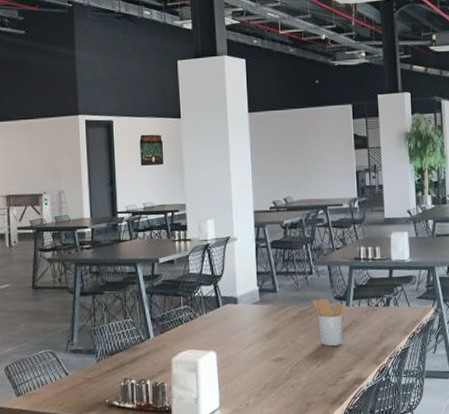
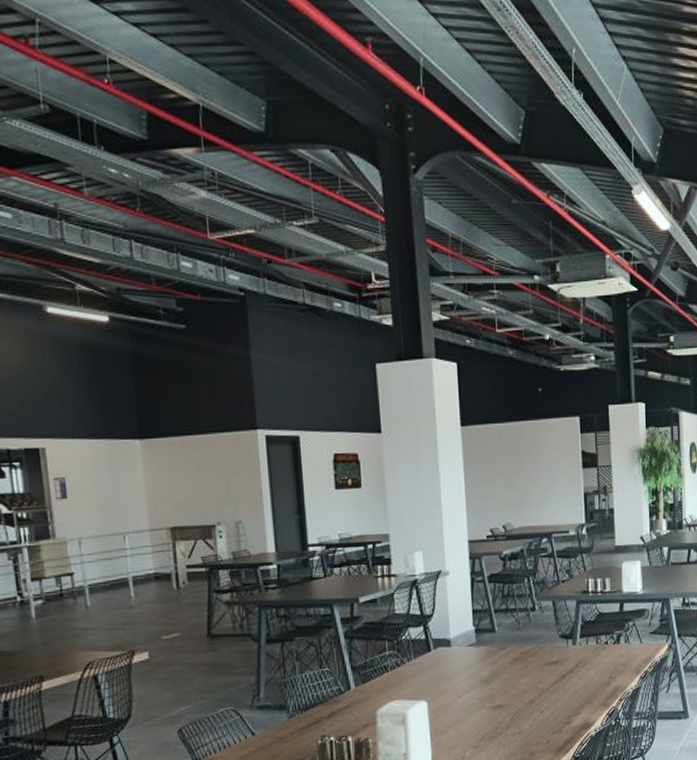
utensil holder: present [312,298,343,346] -> none [535,637,570,690]

